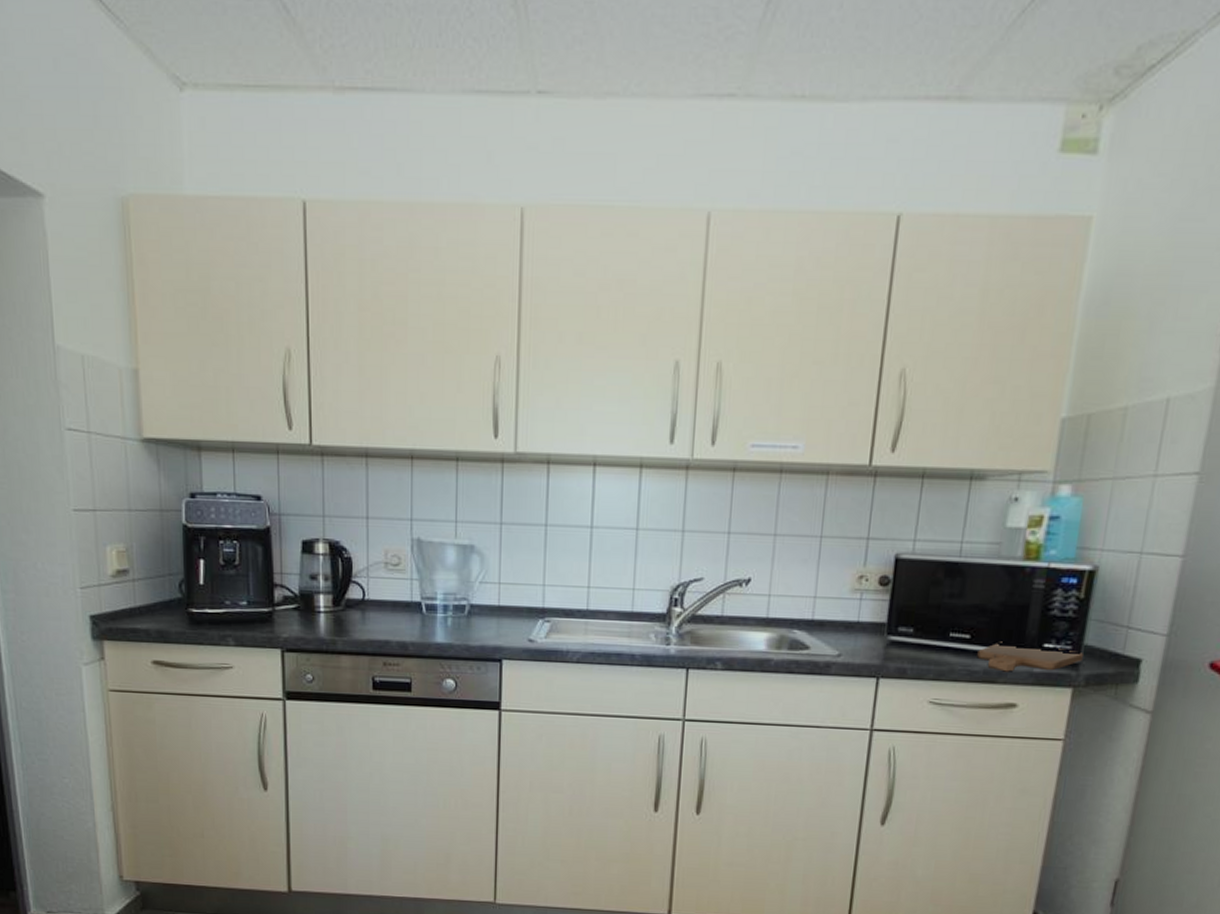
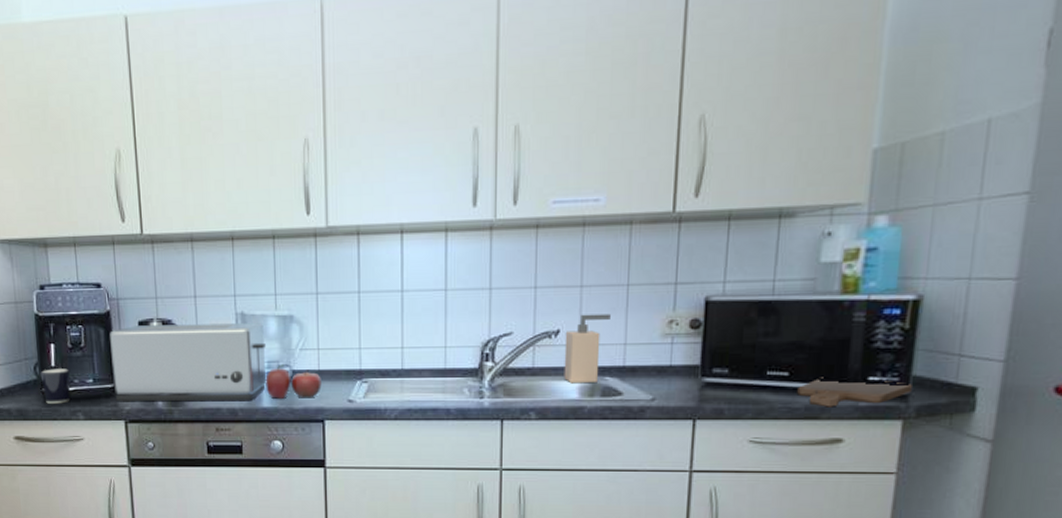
mug: none [186,587,221,628] -> present [40,368,70,405]
toaster: none [267,545,443,635] -> present [109,323,266,402]
fruit: none [440,597,469,634] -> present [265,364,291,399]
fruit: none [468,604,501,636] -> present [291,369,322,398]
soap dispenser: none [752,564,802,636] -> present [564,314,611,384]

